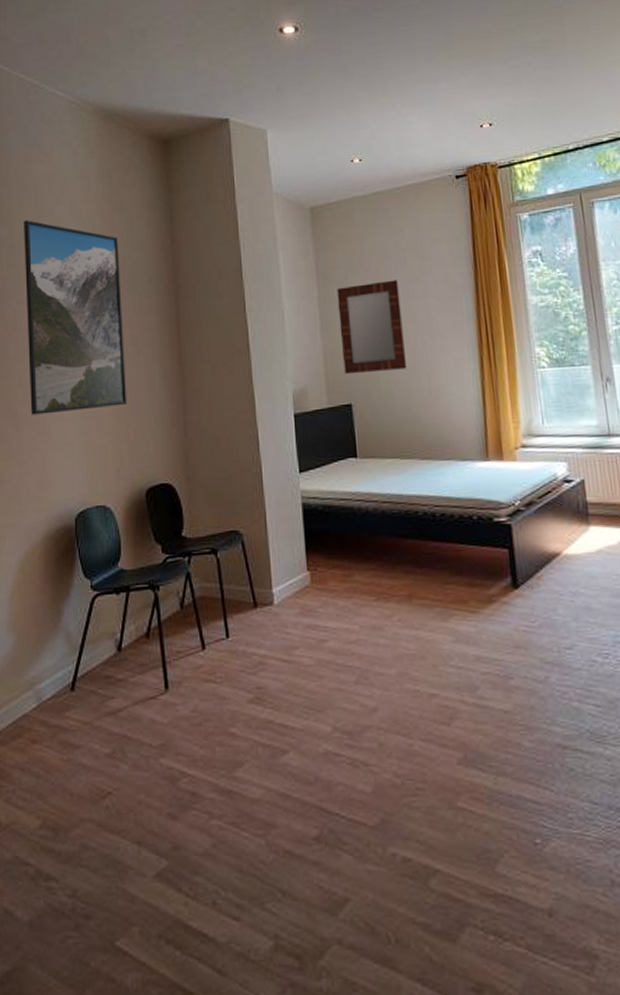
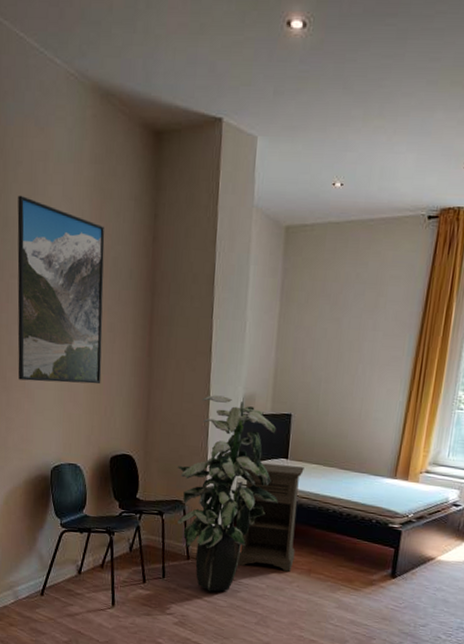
indoor plant: none [227,395,355,647] -> present [177,395,278,592]
nightstand: none [307,464,388,605] -> present [238,463,304,572]
home mirror: present [337,280,408,375] -> none [290,308,353,392]

